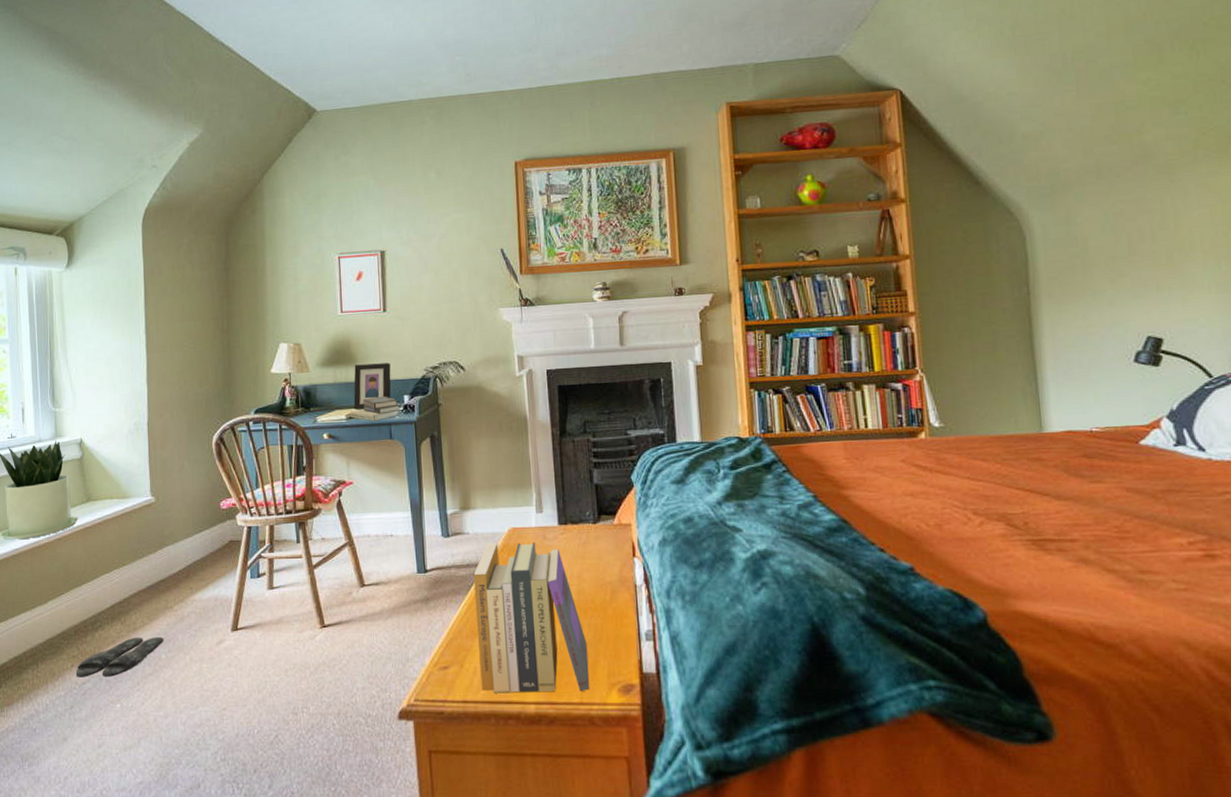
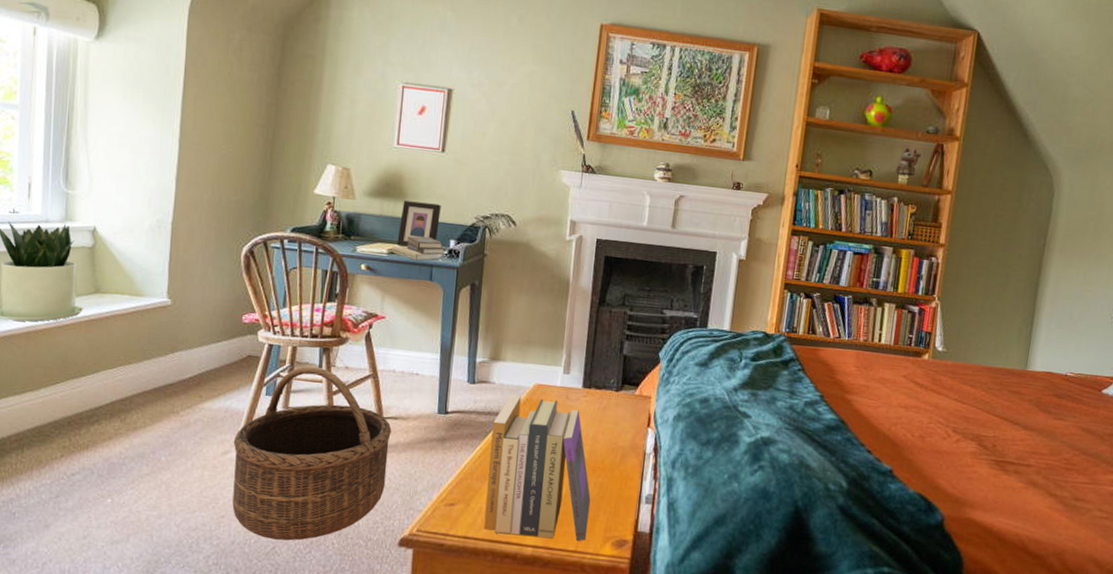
slippers: present [76,636,163,677] -> none [65,436,165,472]
basket: none [226,542,377,727] -> present [232,366,392,541]
decorative figurine: none [843,219,868,250] -> present [896,147,922,177]

